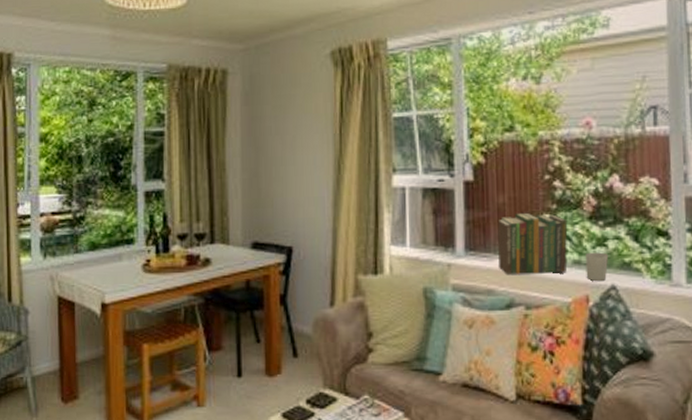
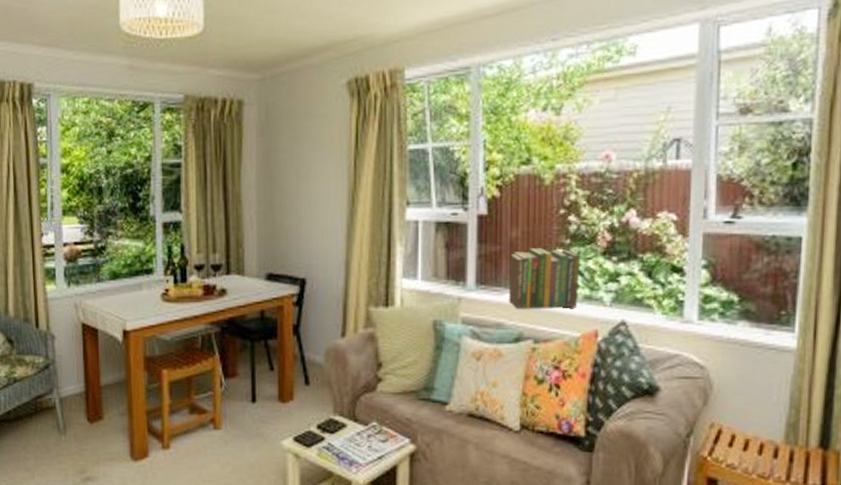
candle holder: present [585,252,609,282] -> none [596,288,621,317]

